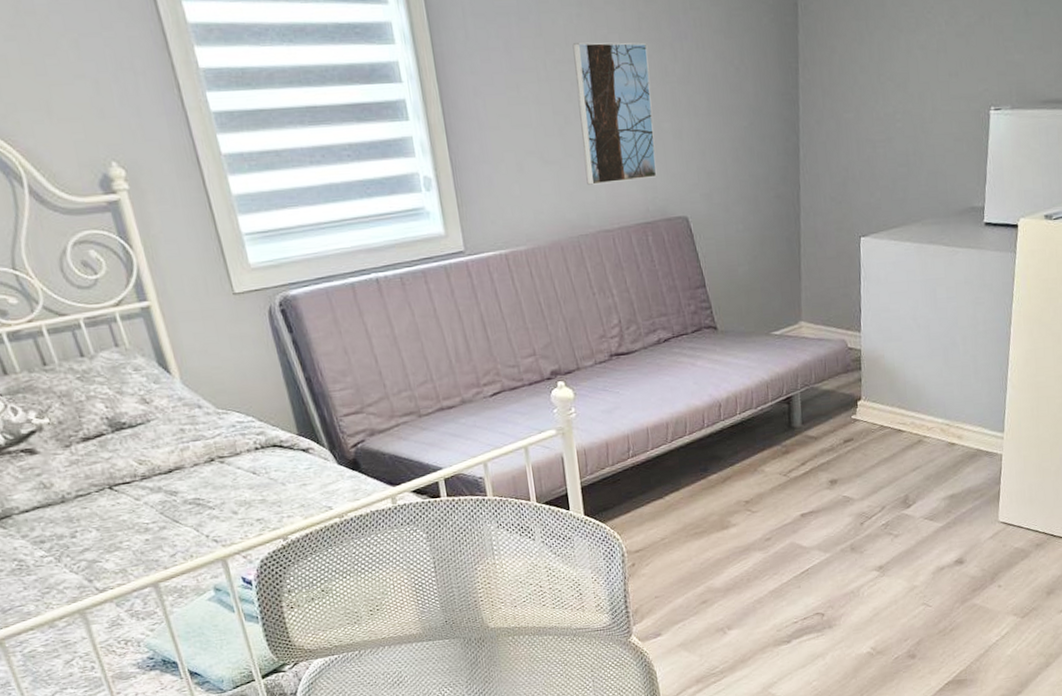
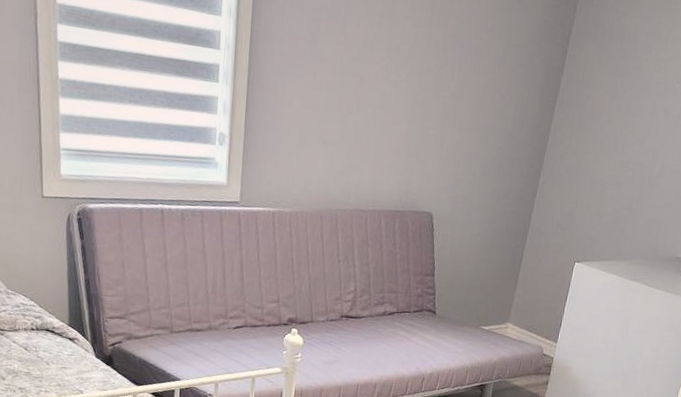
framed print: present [572,42,657,185] -> none [354,46,432,175]

